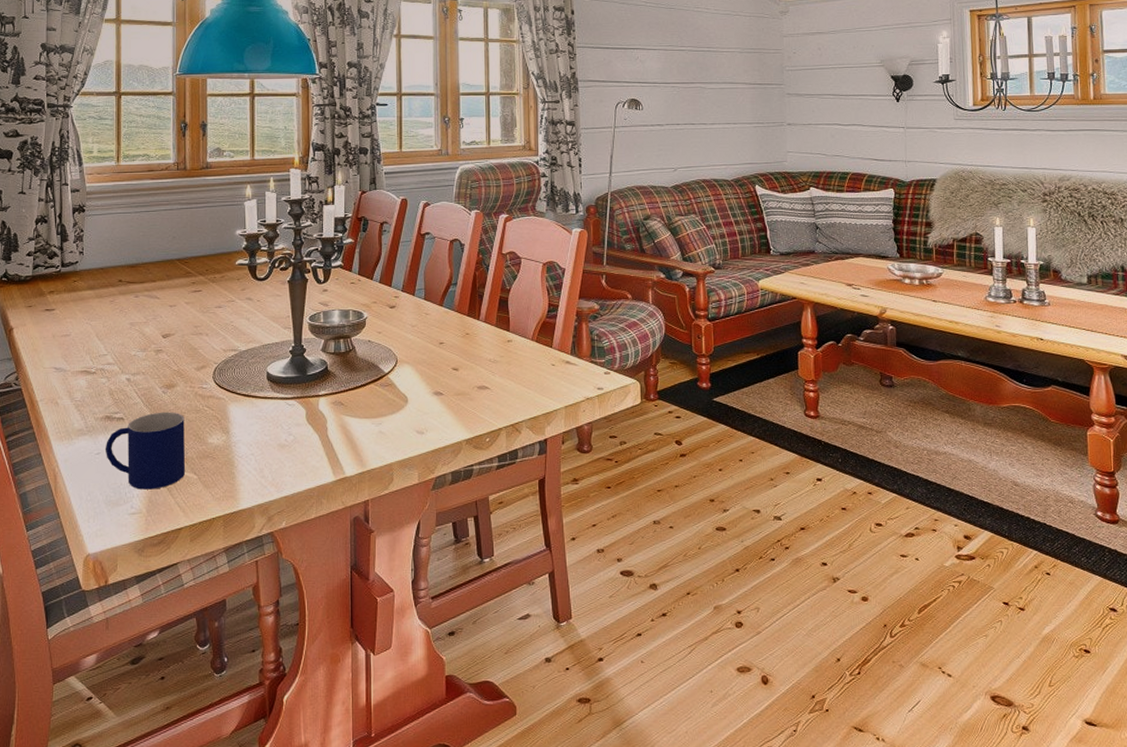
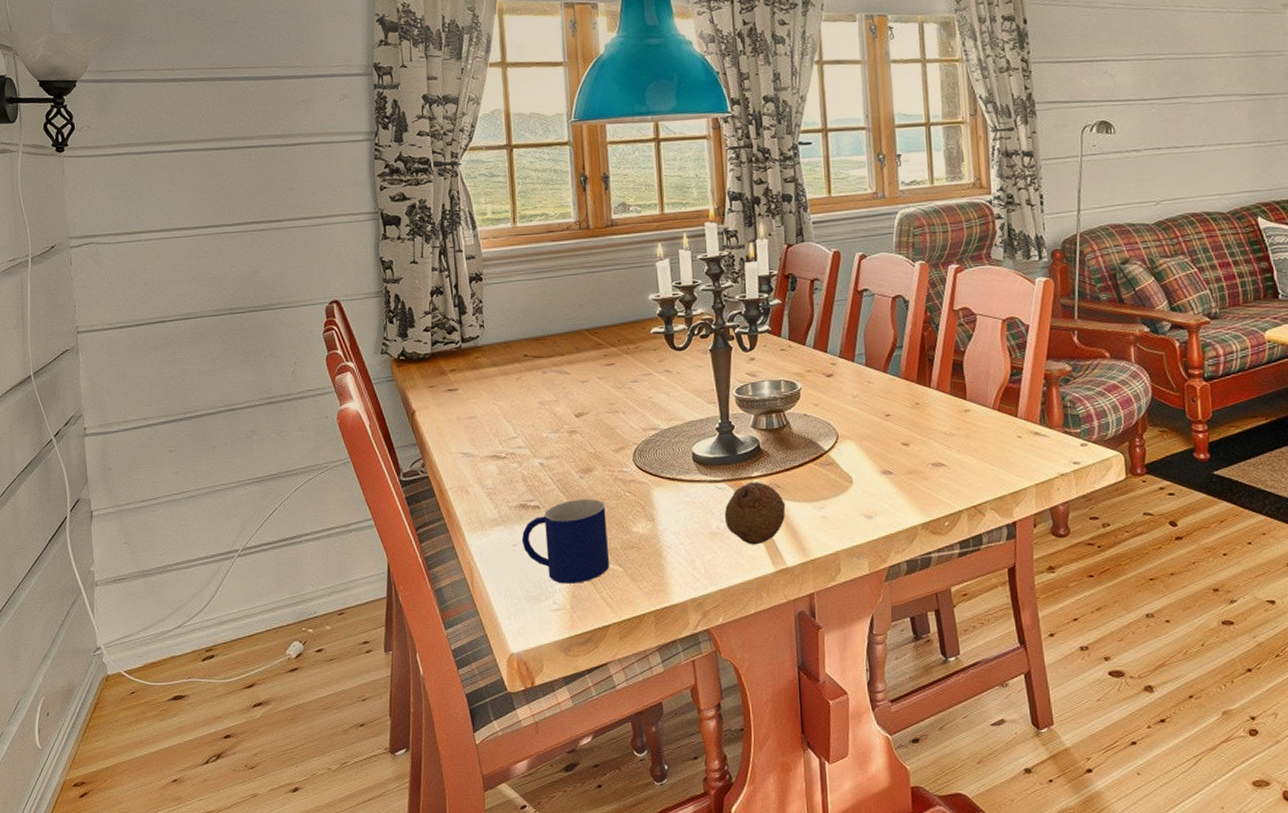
fruit: none [292,399,348,456] -> present [724,481,786,545]

